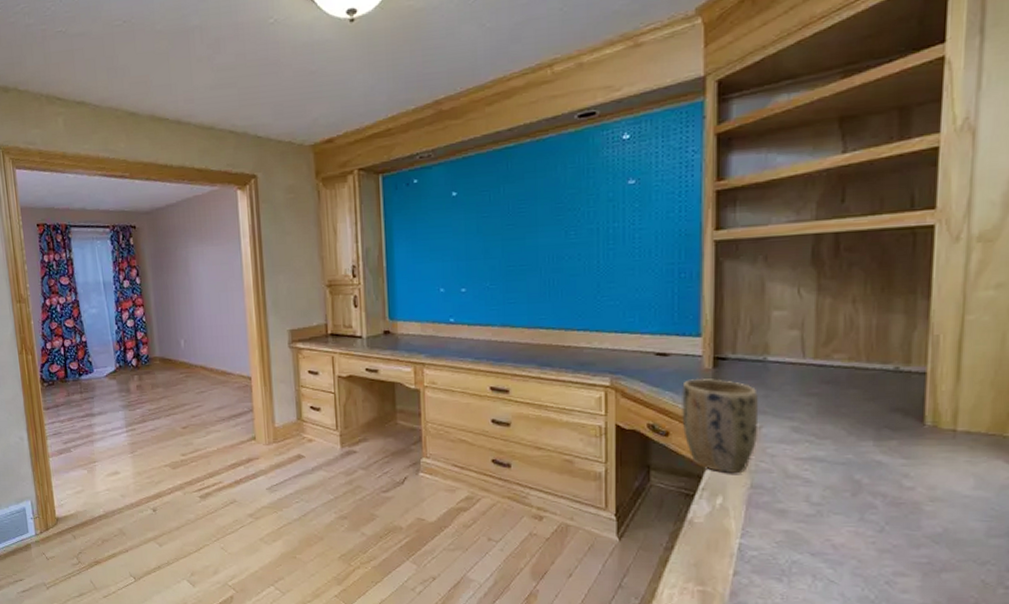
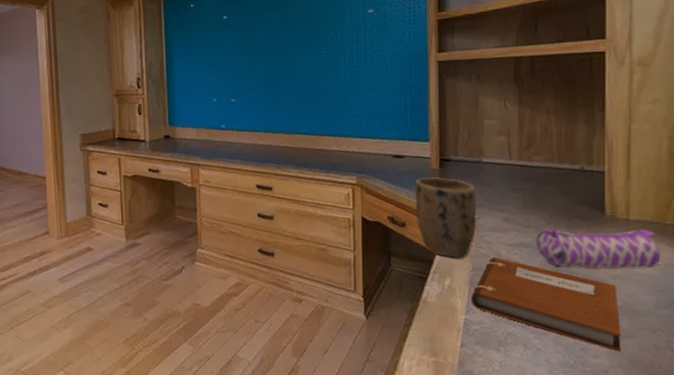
notebook: none [748,474,939,587] -> present [471,258,621,352]
pencil case: none [832,439,997,489] -> present [536,228,661,268]

